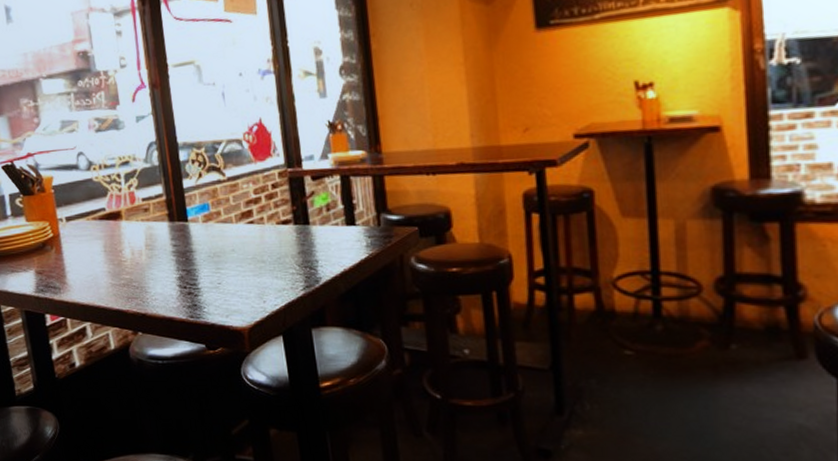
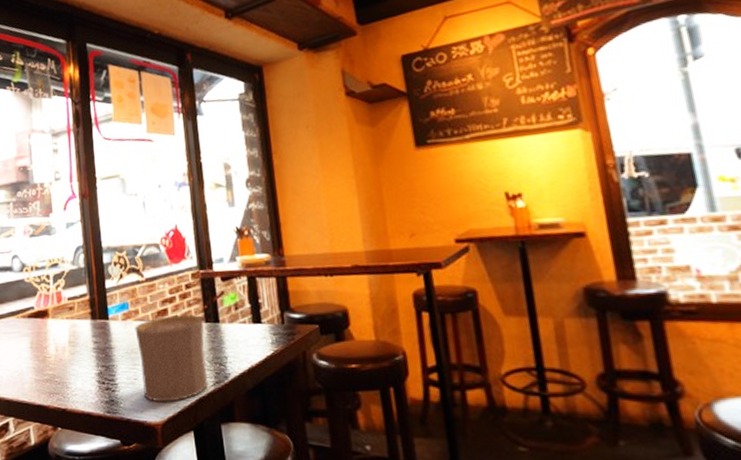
cup: none [217,216,297,307] -> present [135,314,208,402]

